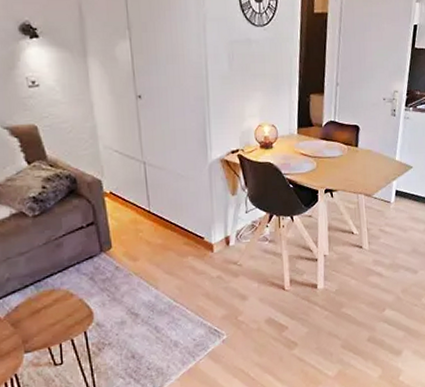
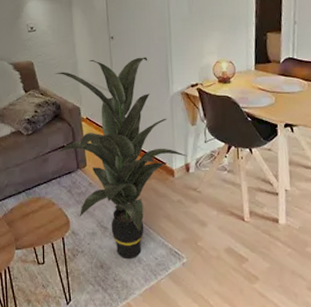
indoor plant: none [67,119,228,345] -> present [54,57,188,260]

